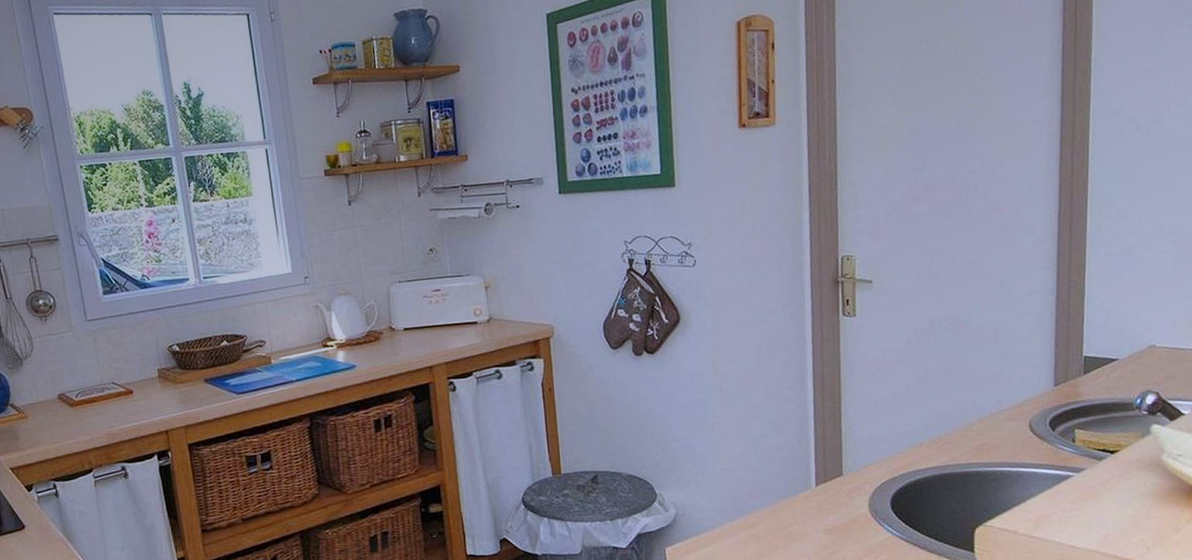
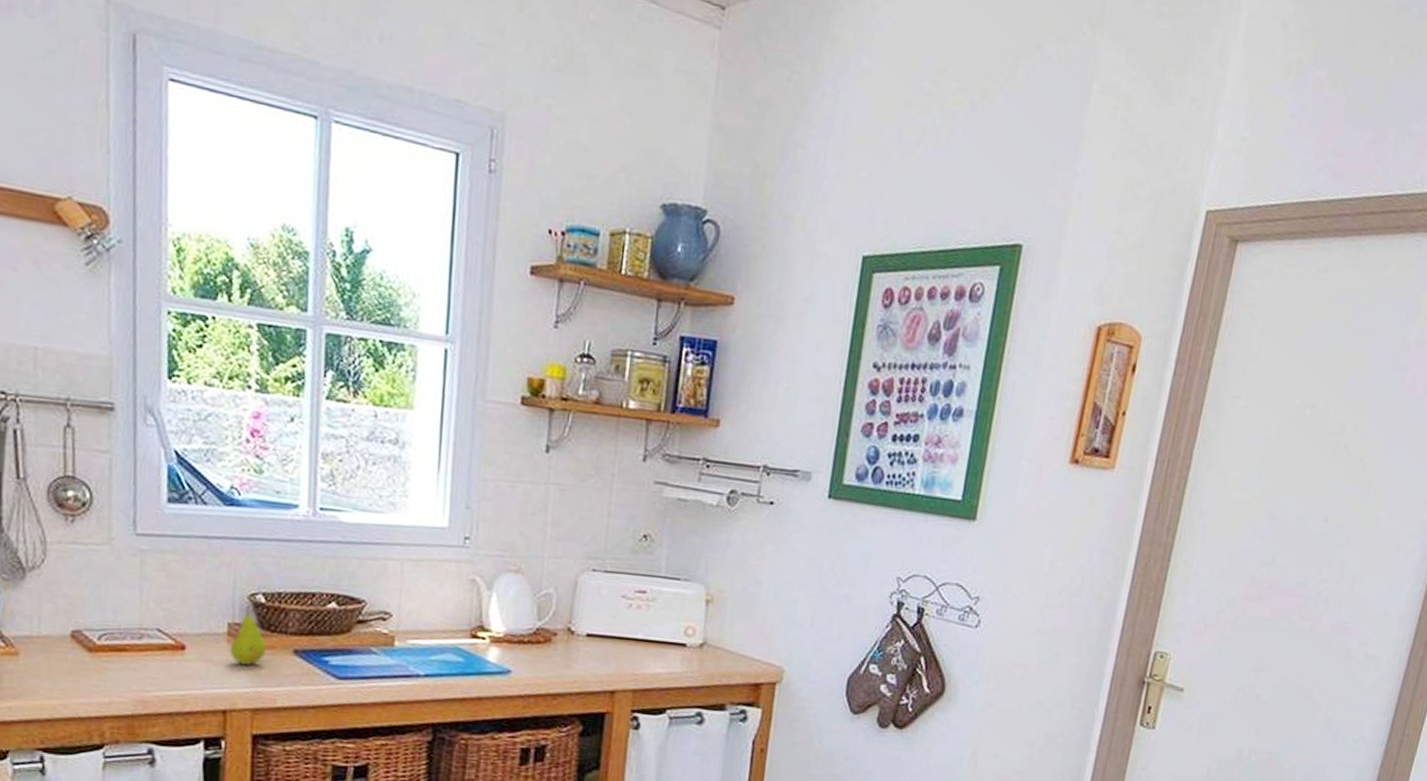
fruit: none [162,355,187,396] -> present [229,607,267,665]

